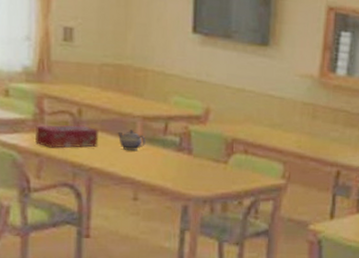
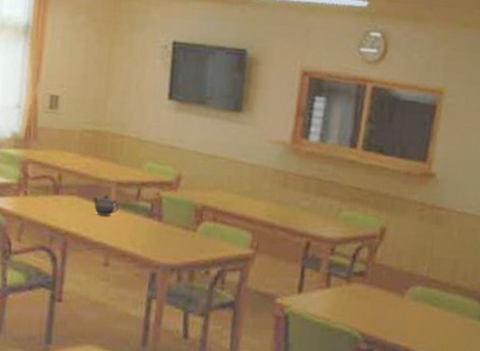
tissue box: present [34,125,99,149] -> none [18,189,76,213]

